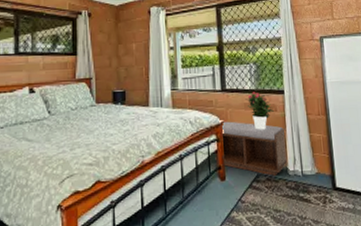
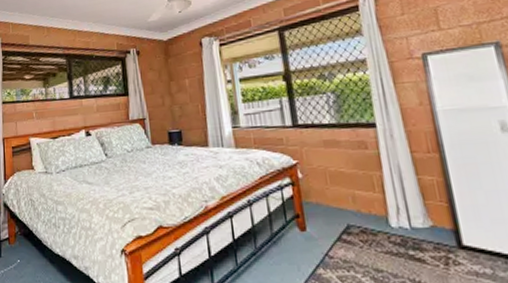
bench: present [215,121,288,176] -> none [291,161,389,228]
potted flower: present [245,92,274,130] -> none [324,126,363,172]

